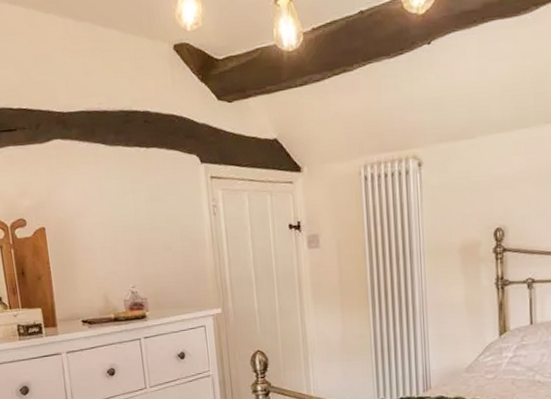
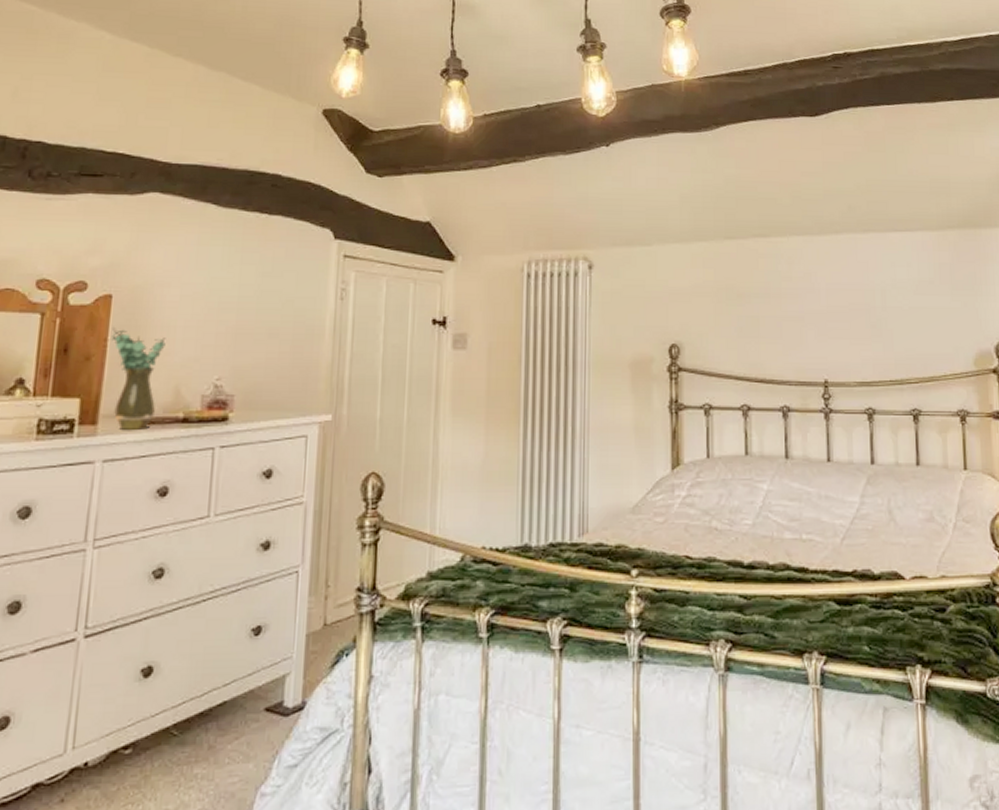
vase: none [51,253,94,329] -> present [111,328,166,430]

